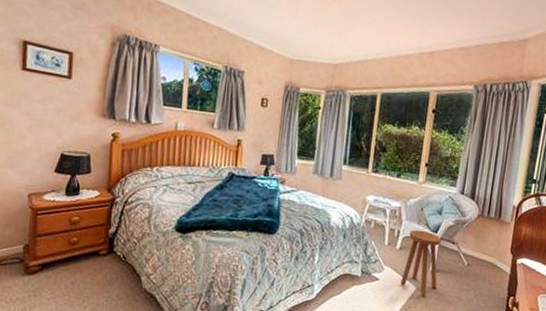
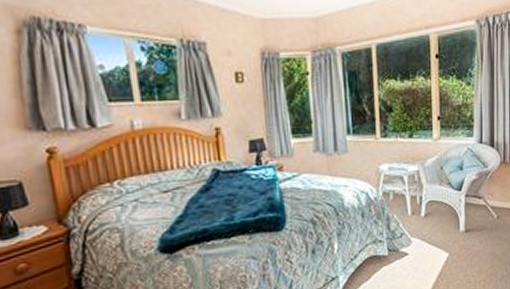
stool: present [400,229,442,297] -> none [431,190,470,261]

